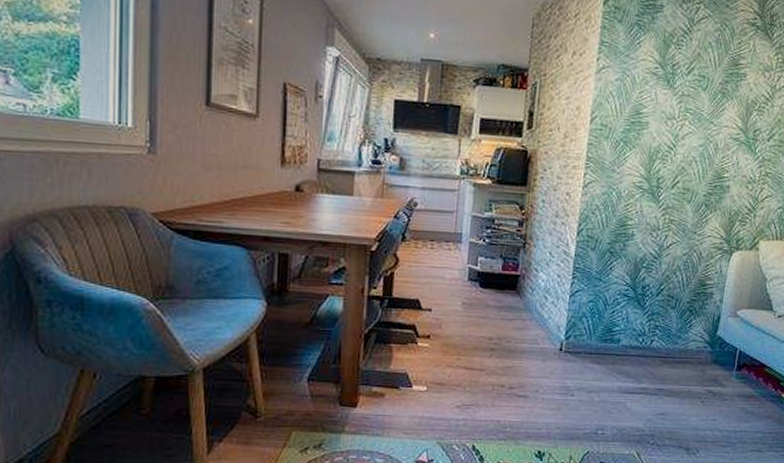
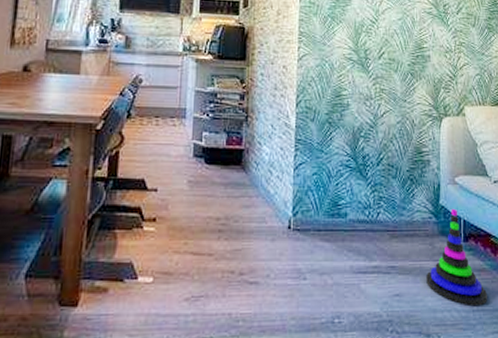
stacking toy: none [692,339,753,428] -> present [426,208,488,307]

